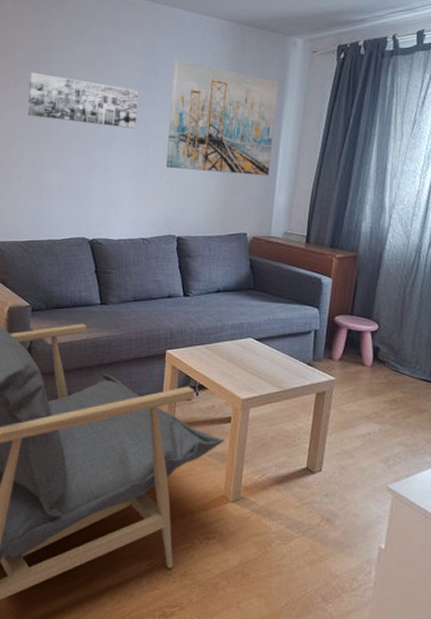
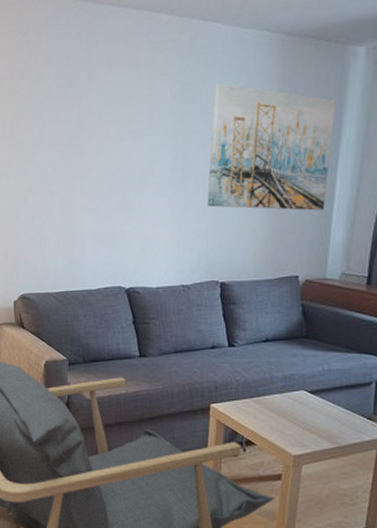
wall art: present [28,72,139,129] -> none [56,108,176,165]

